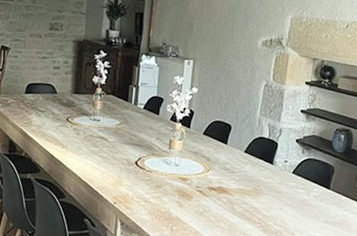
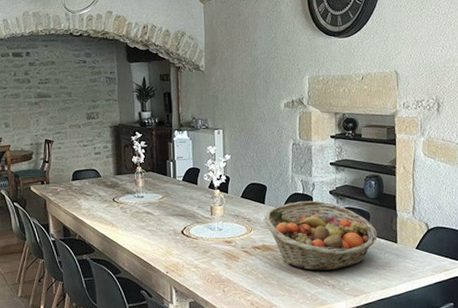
fruit basket: none [223,146,339,222] -> present [263,200,378,271]

